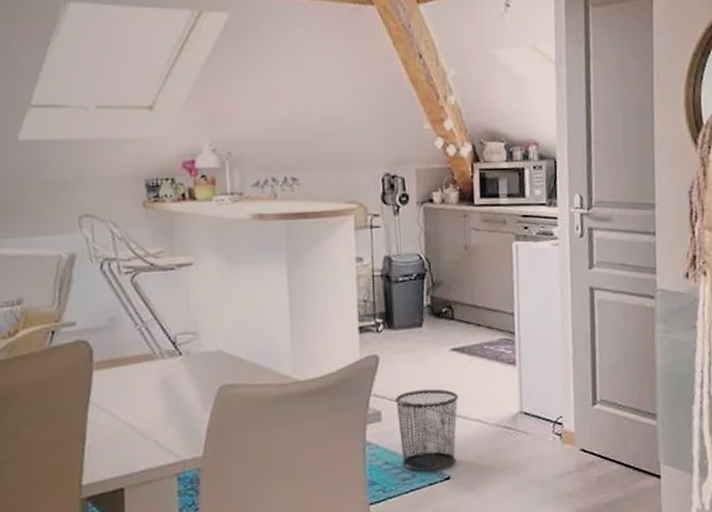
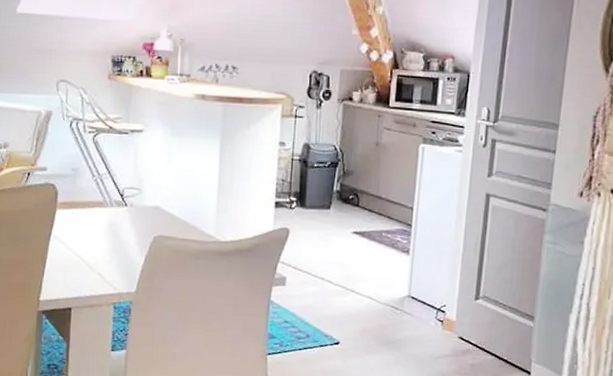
waste bin: present [395,389,459,472] -> none [299,263,355,335]

